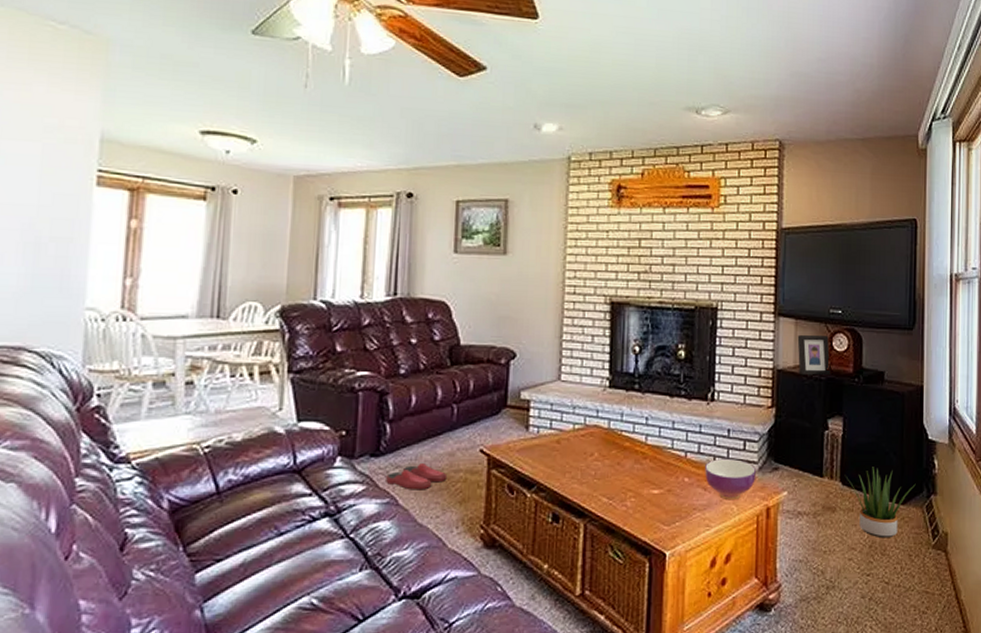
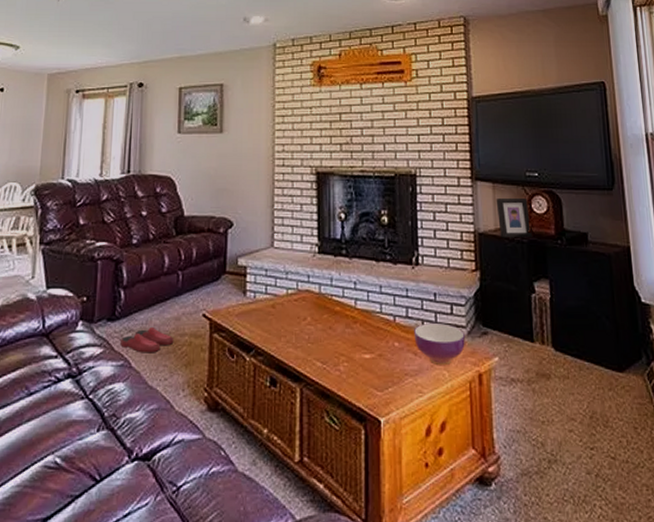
potted plant: present [844,467,916,539] -> none [556,331,633,409]

